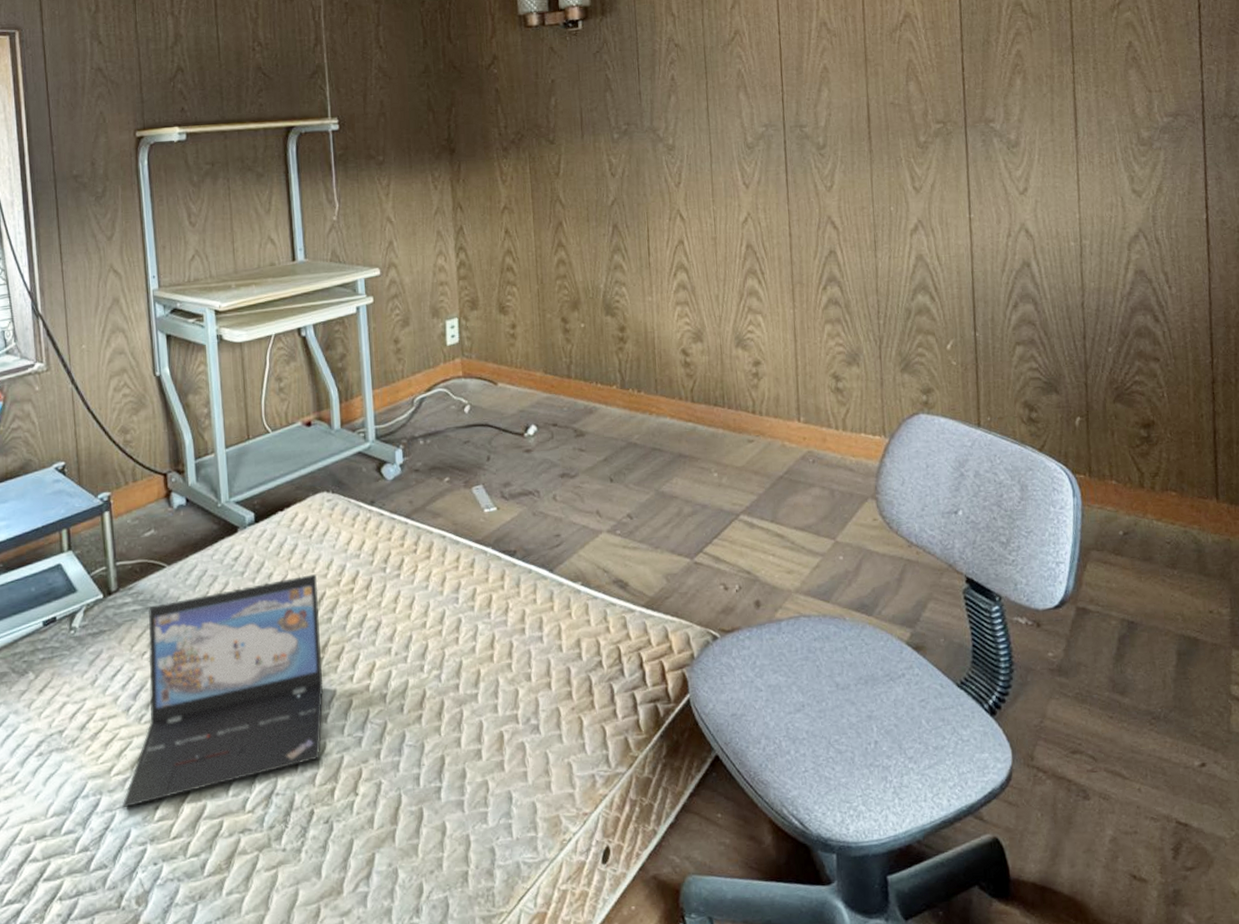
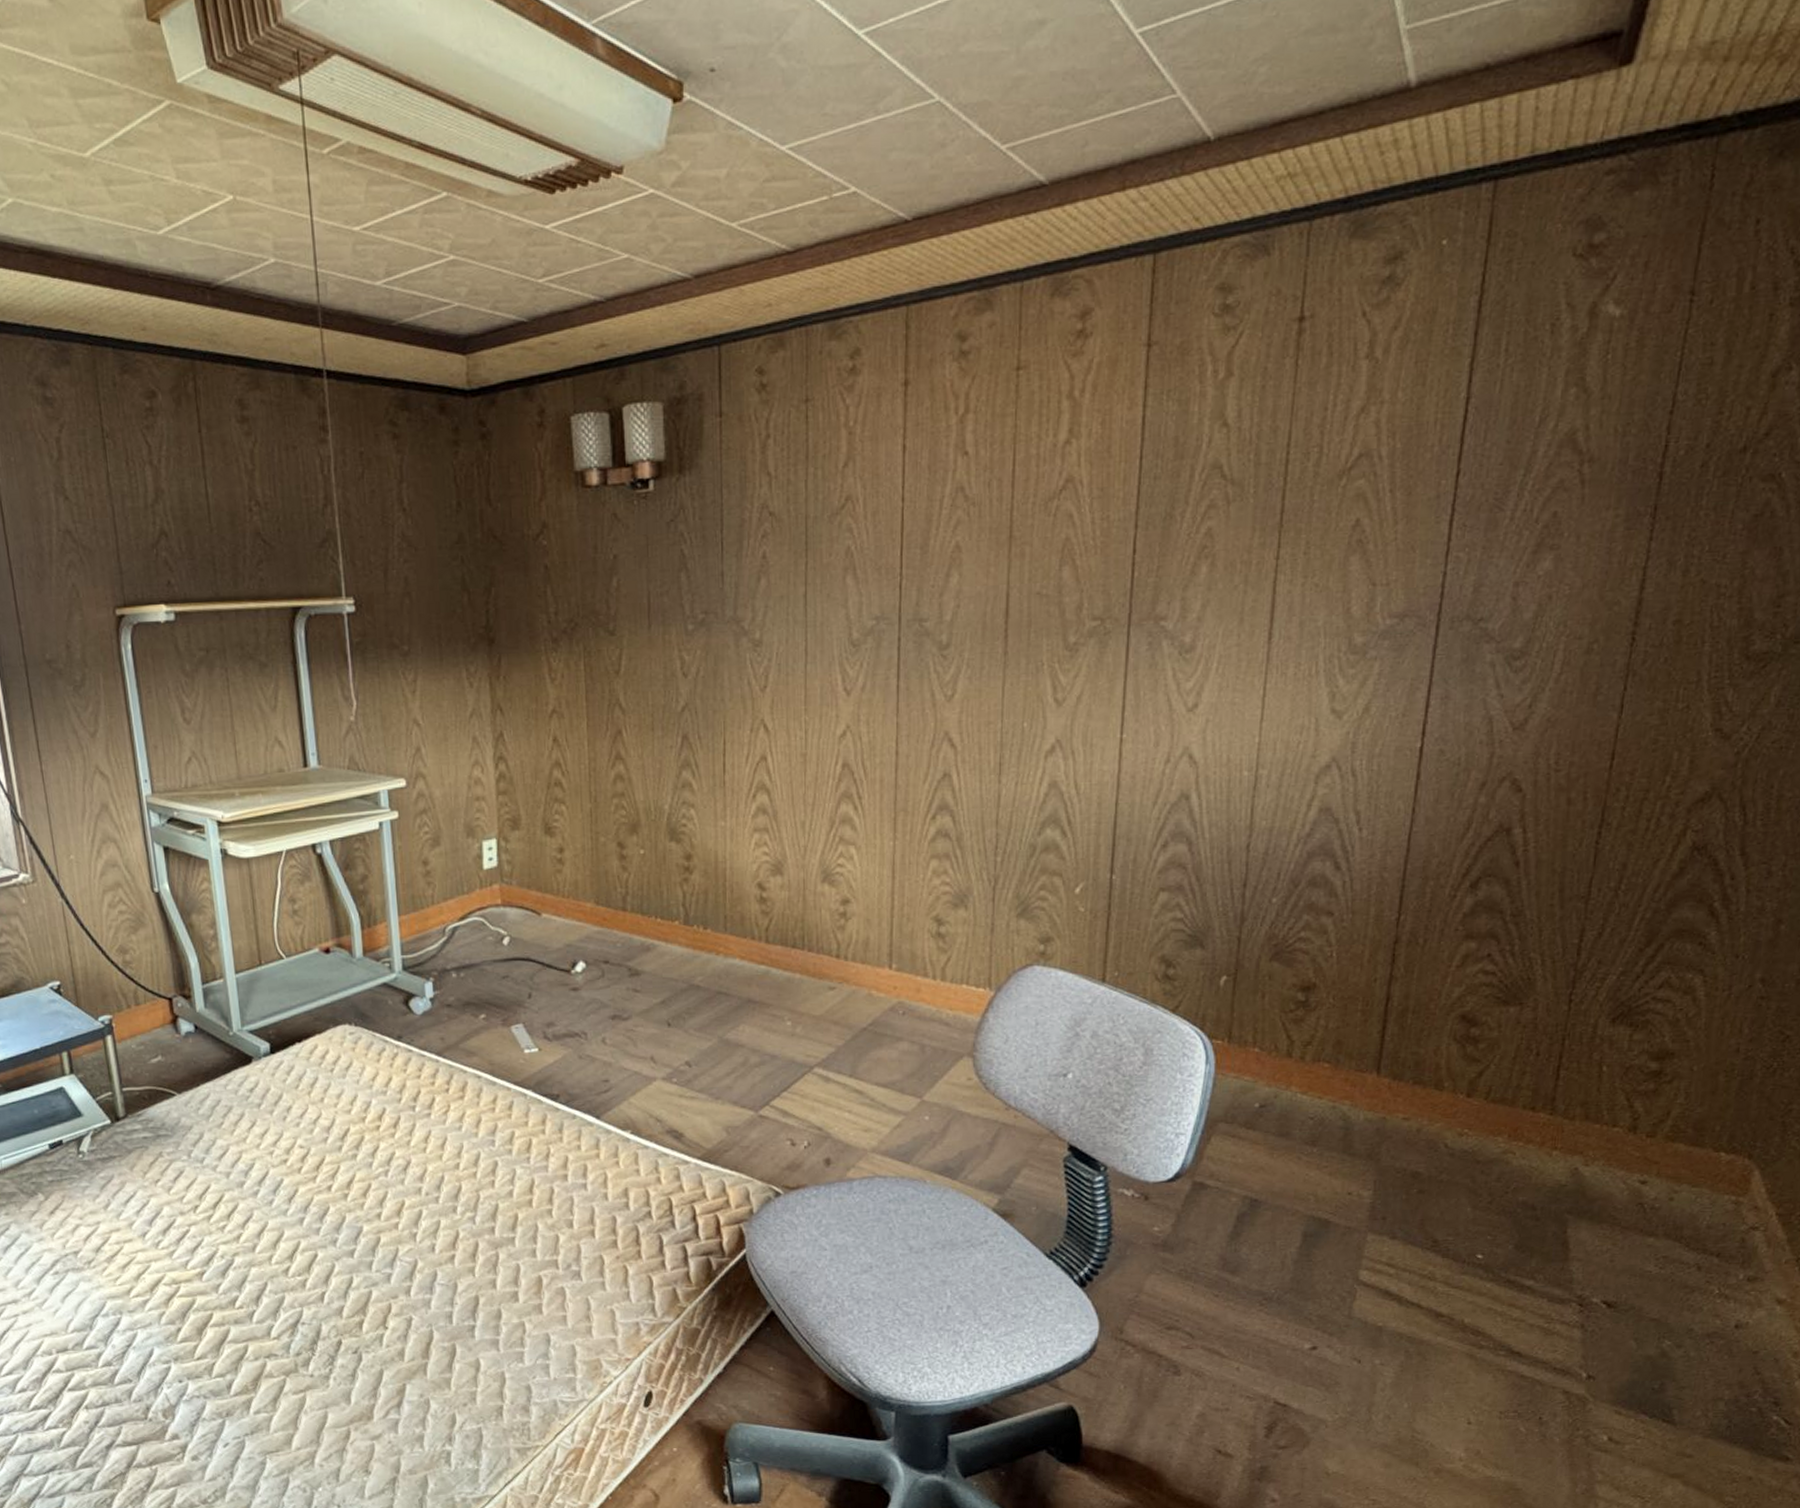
laptop: present [122,574,324,808] -> none [143,1109,350,1328]

